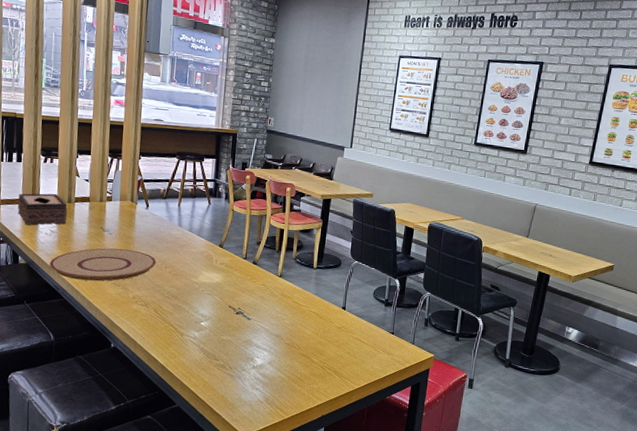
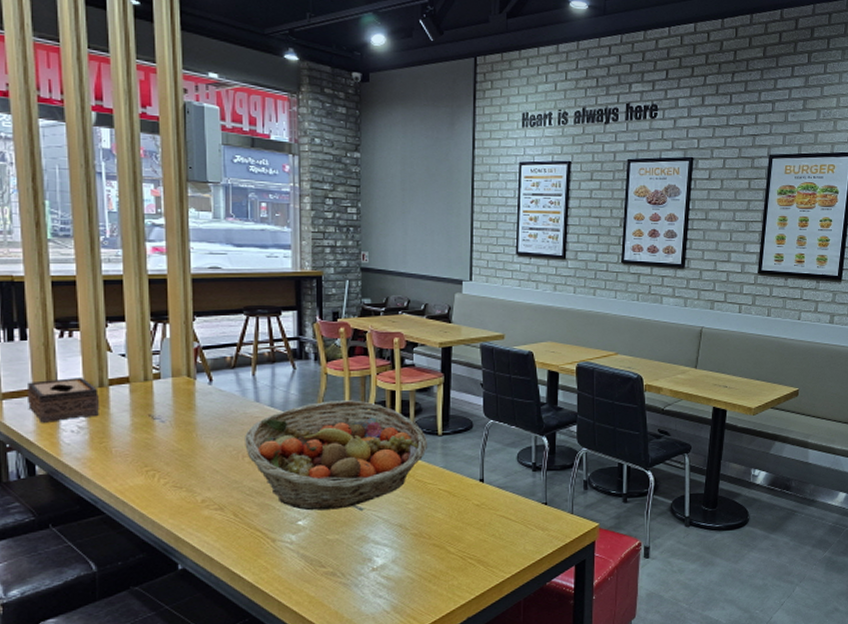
plate: present [49,248,156,282] -> none [80,439,230,487]
fruit basket: none [167,231,305,317] -> present [243,400,428,511]

